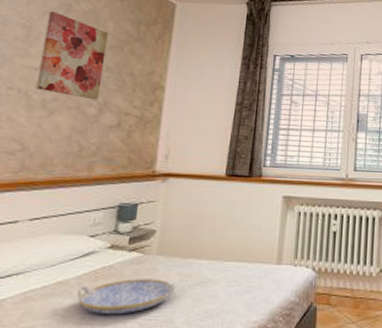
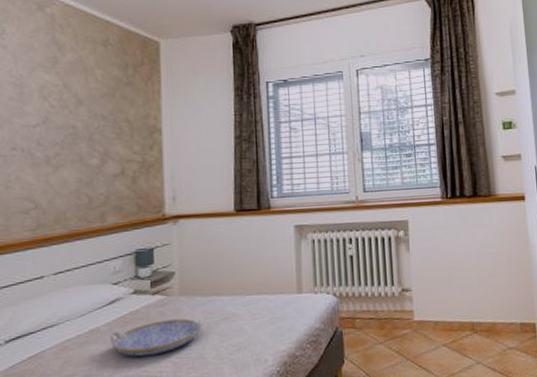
wall art: present [36,11,109,100] -> none [37,66,99,151]

